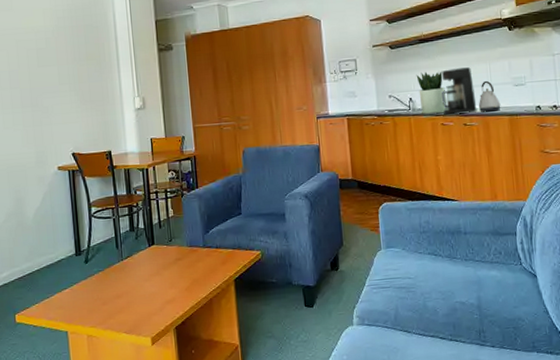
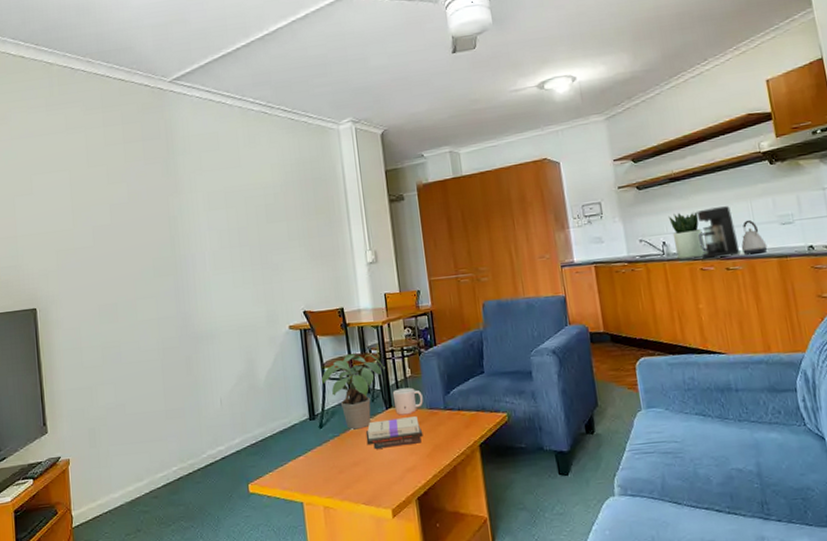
potted plant: none [87,194,149,265] -> present [321,354,385,430]
books: none [128,253,183,283] -> present [365,416,423,449]
mug: none [155,226,184,253] -> present [392,387,423,416]

